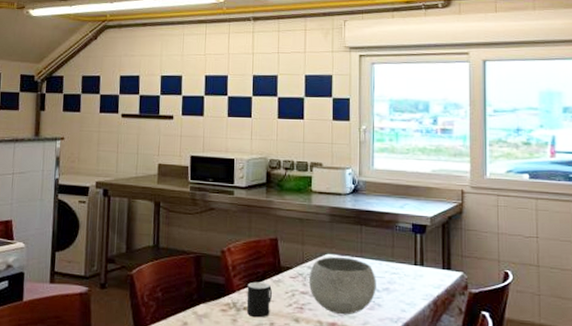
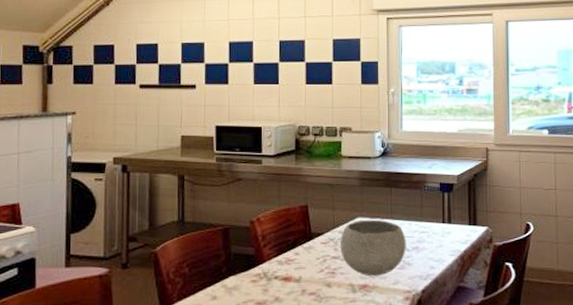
cup: present [246,281,272,318] -> none [277,250,303,286]

